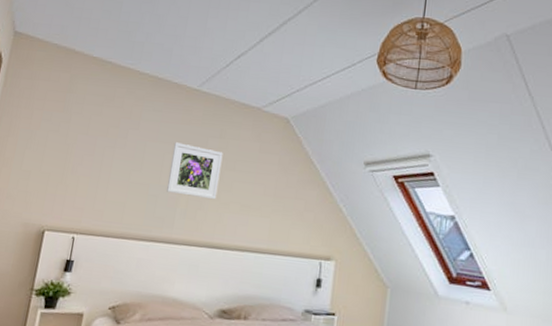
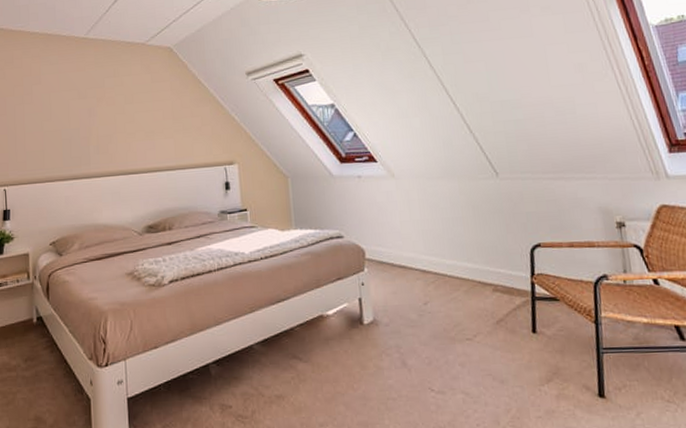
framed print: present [167,142,223,200] -> none [75,88,123,134]

